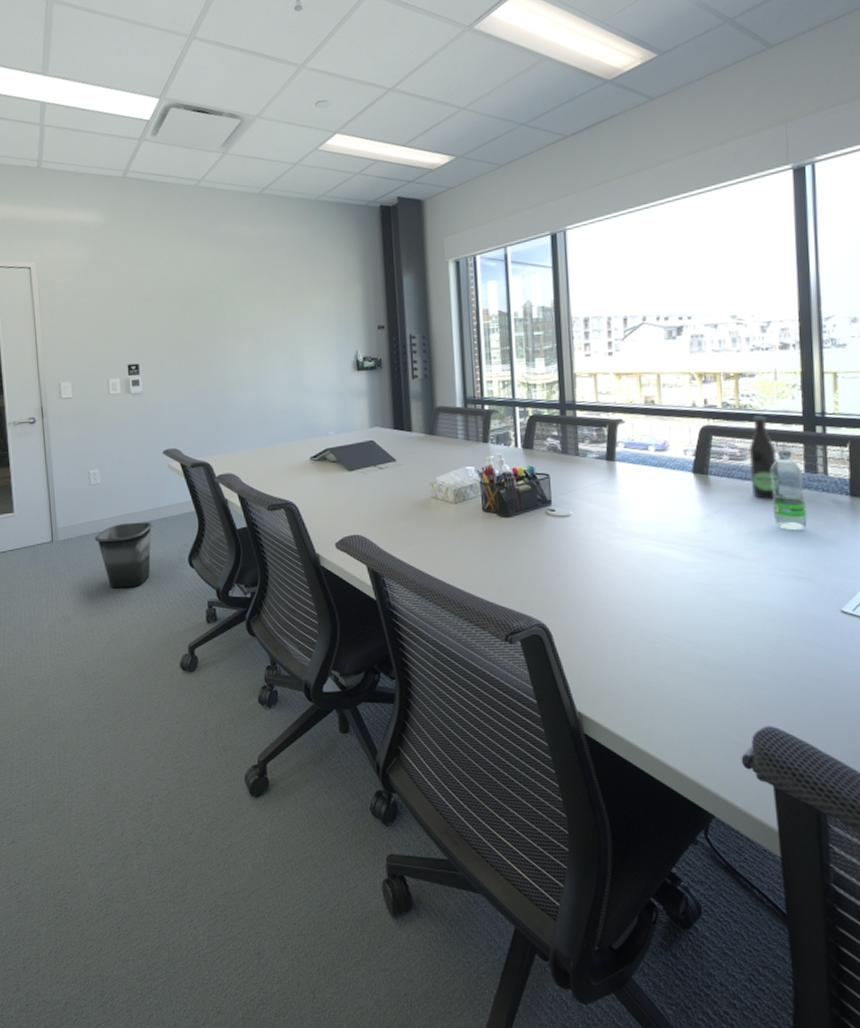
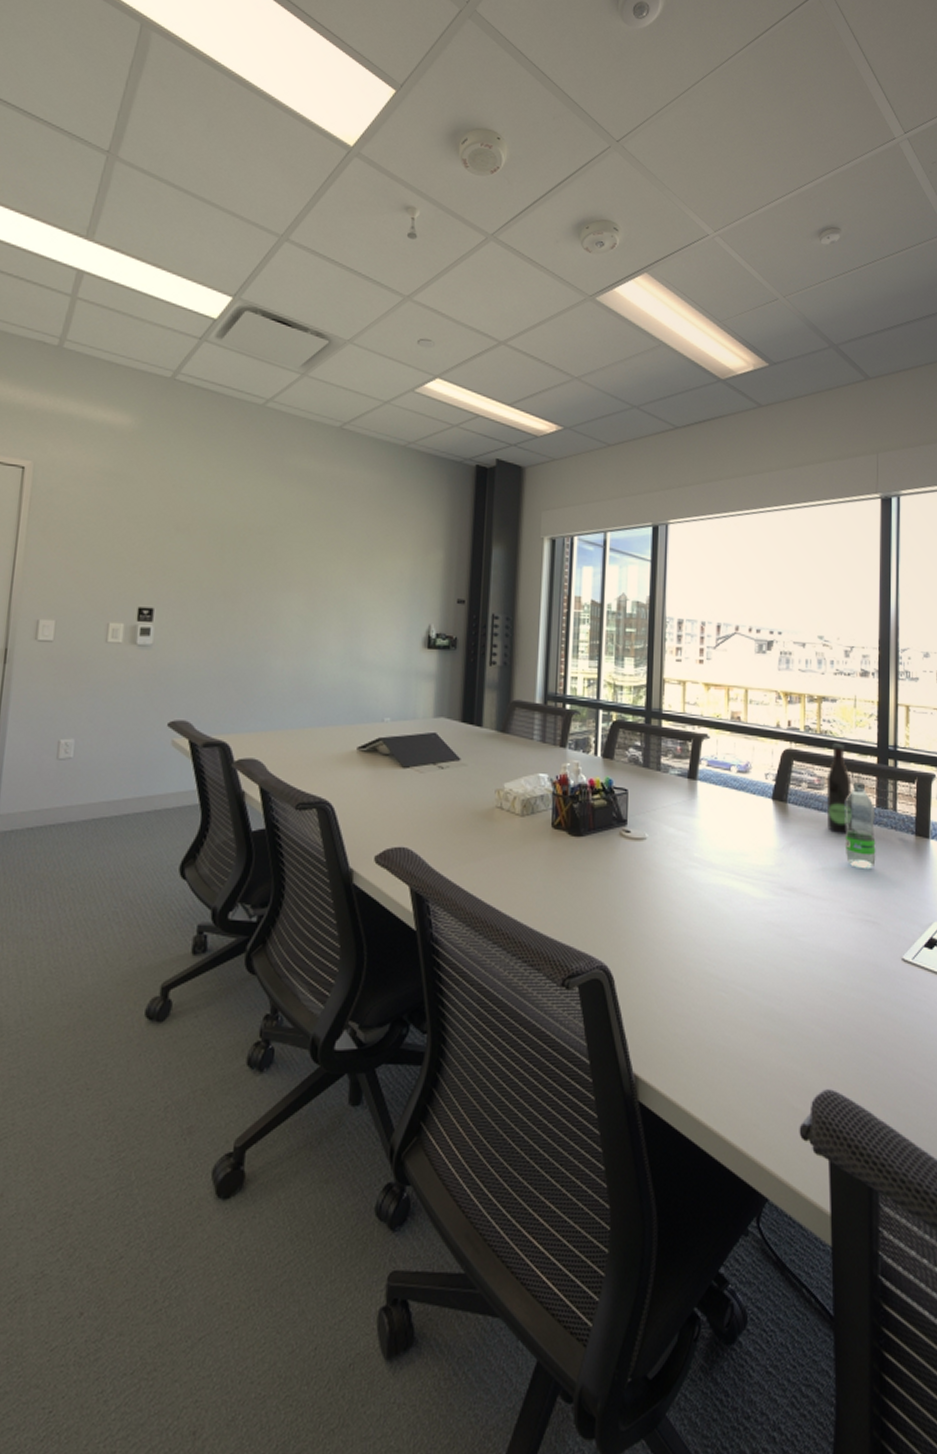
waste bin: present [94,522,153,588] -> none [50,813,138,903]

